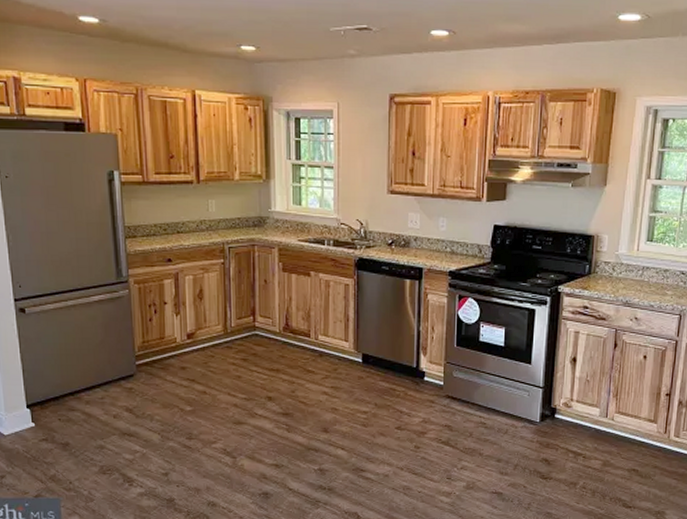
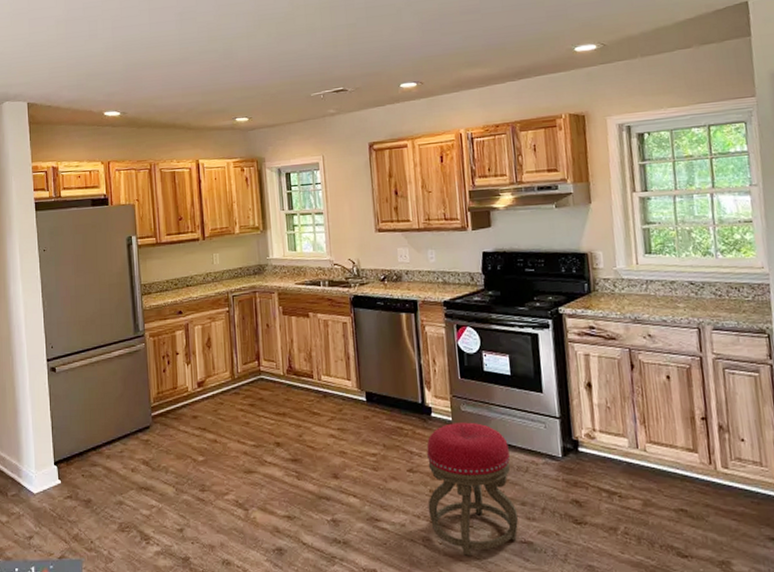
stool: none [411,387,493,503] -> present [426,422,519,556]

